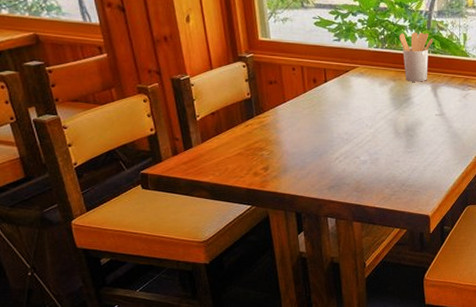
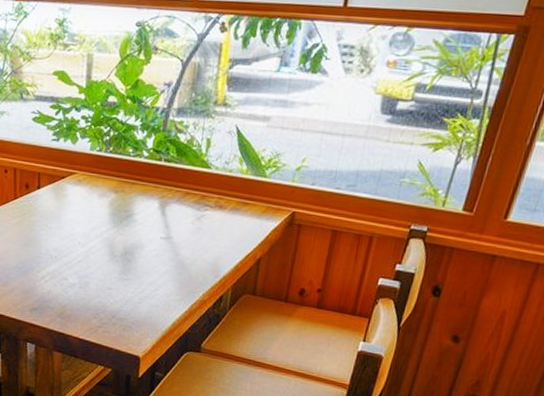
utensil holder: present [398,32,433,82] -> none [126,134,168,196]

